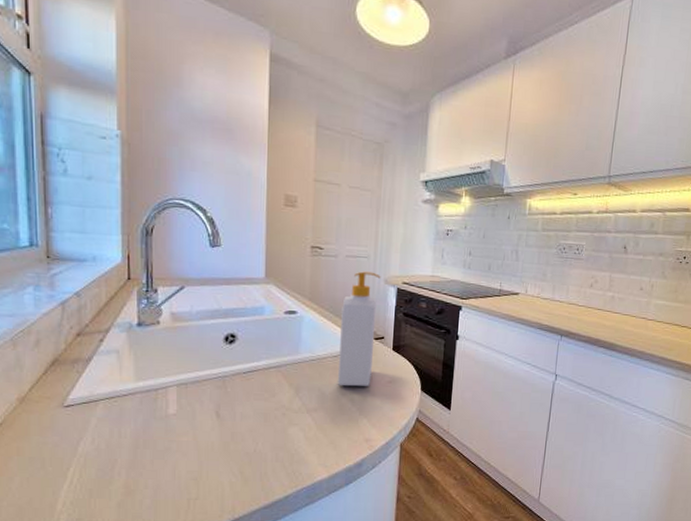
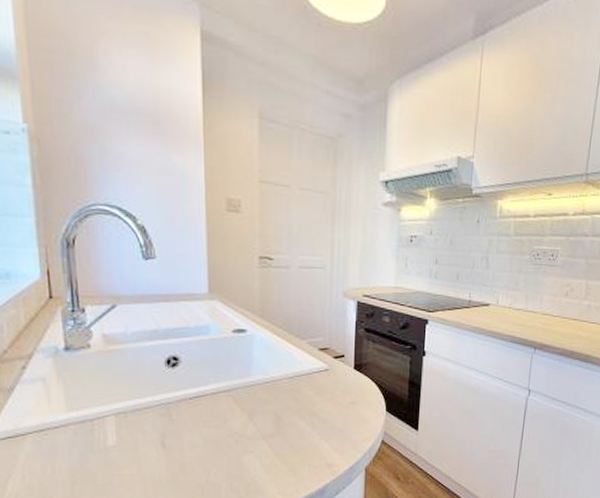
soap bottle: present [337,271,381,387] -> none [294,283,339,410]

